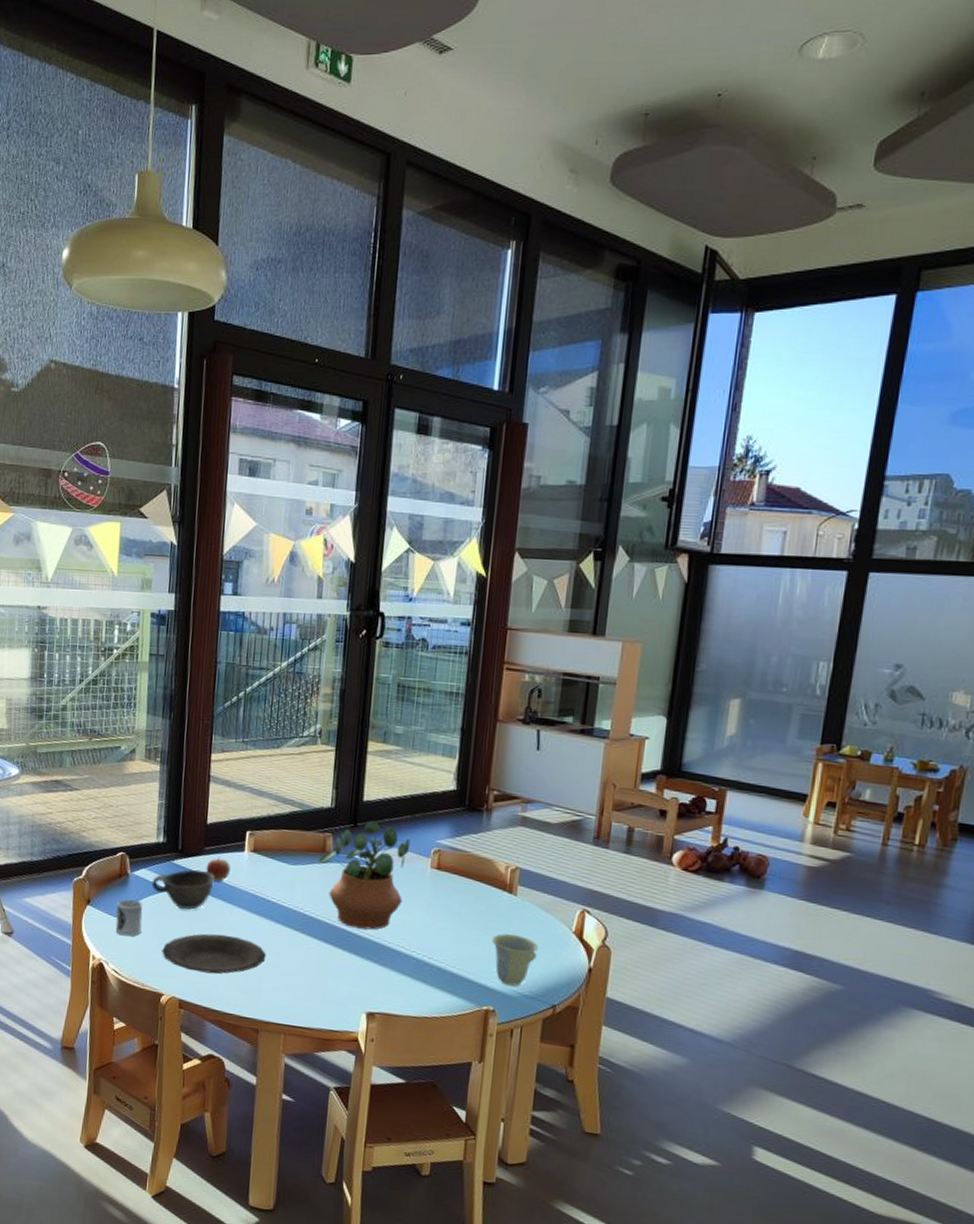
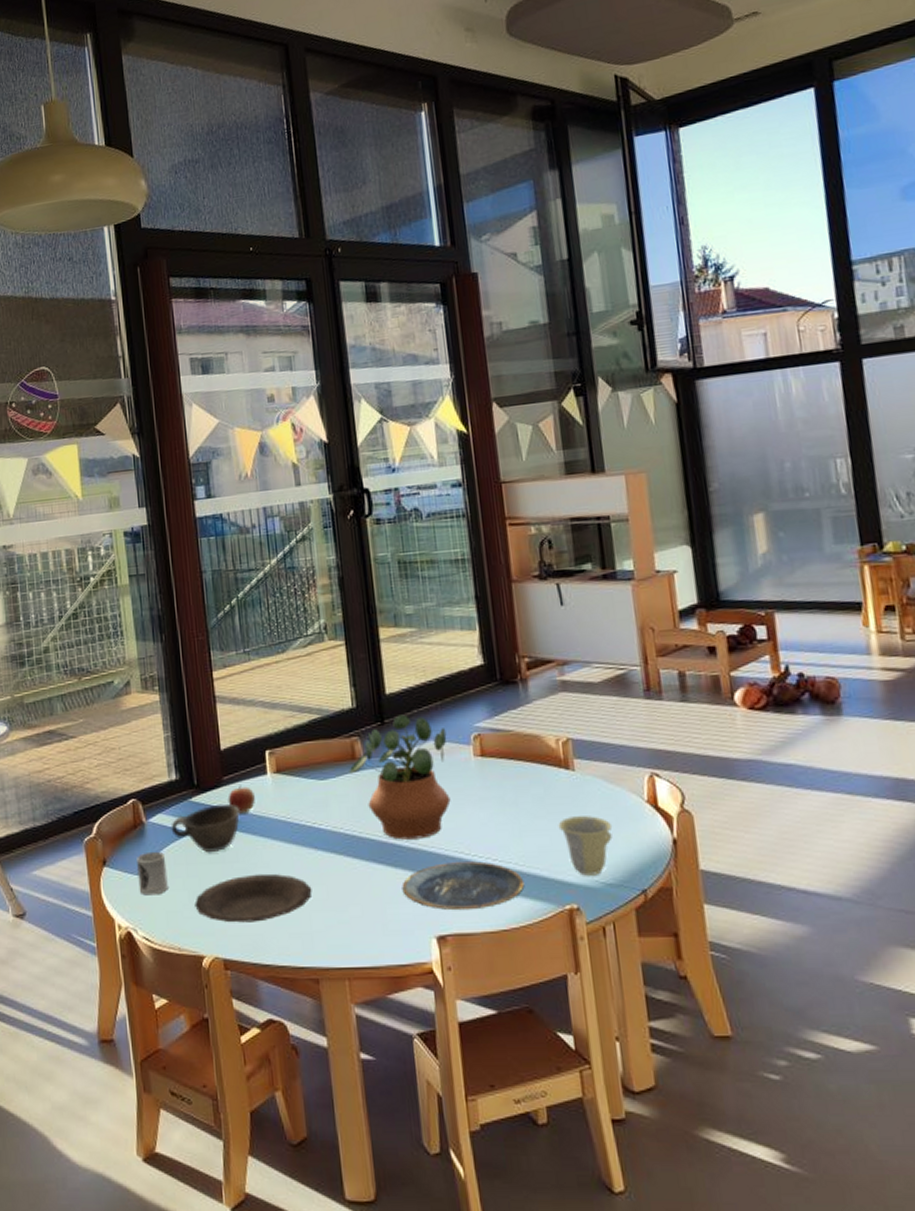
plate: none [344,953,452,997] -> present [402,861,525,911]

